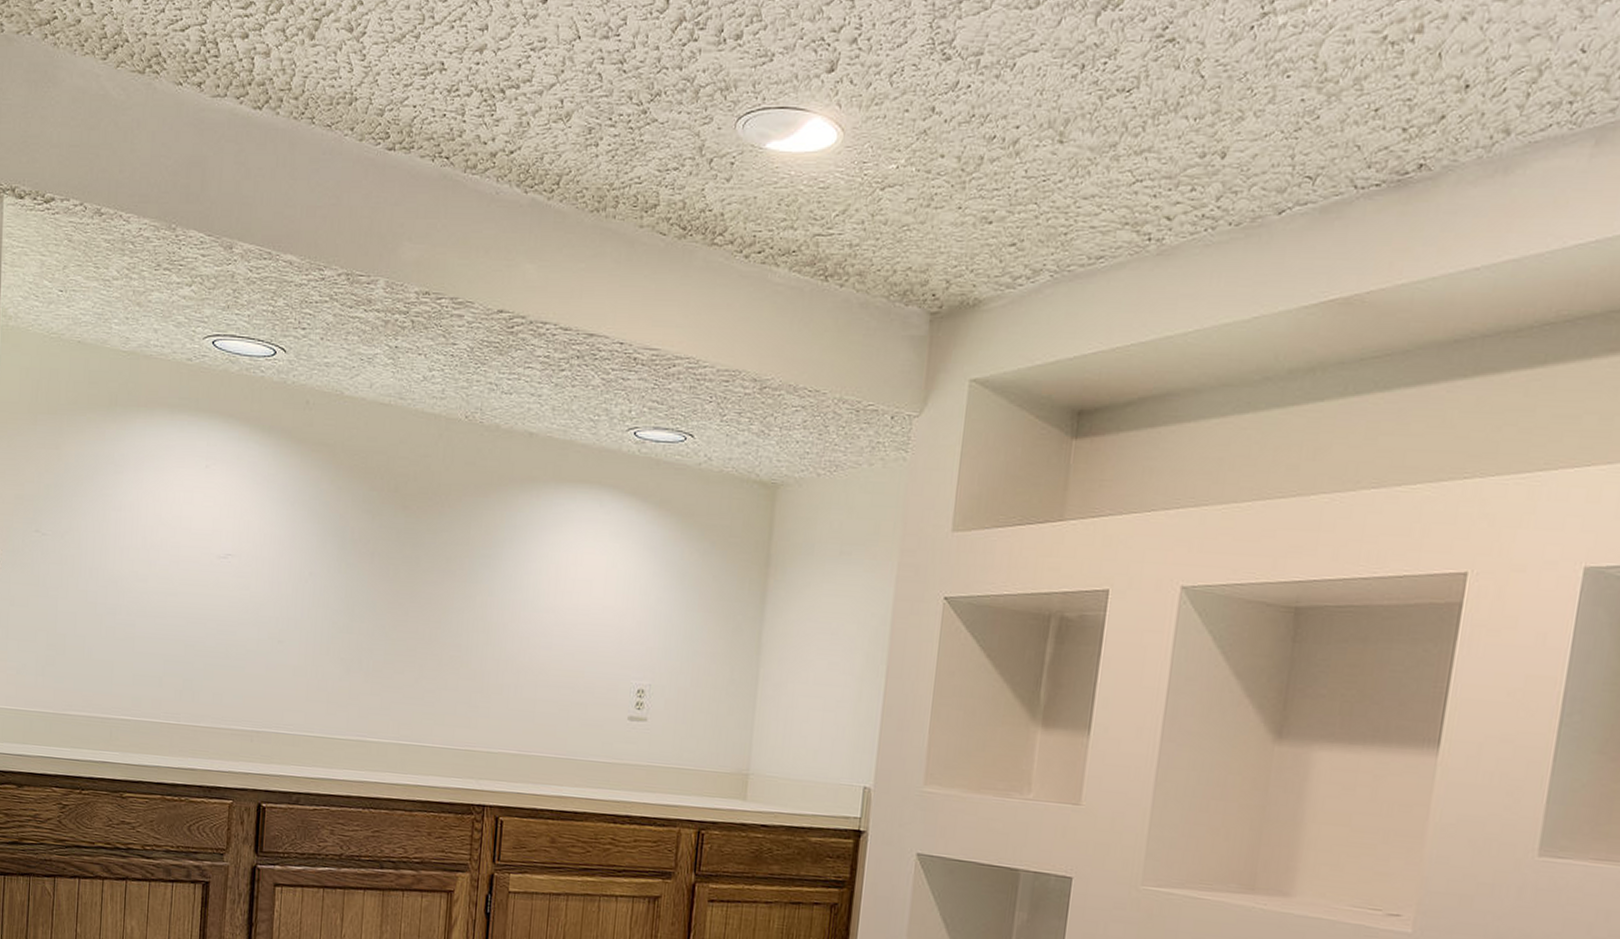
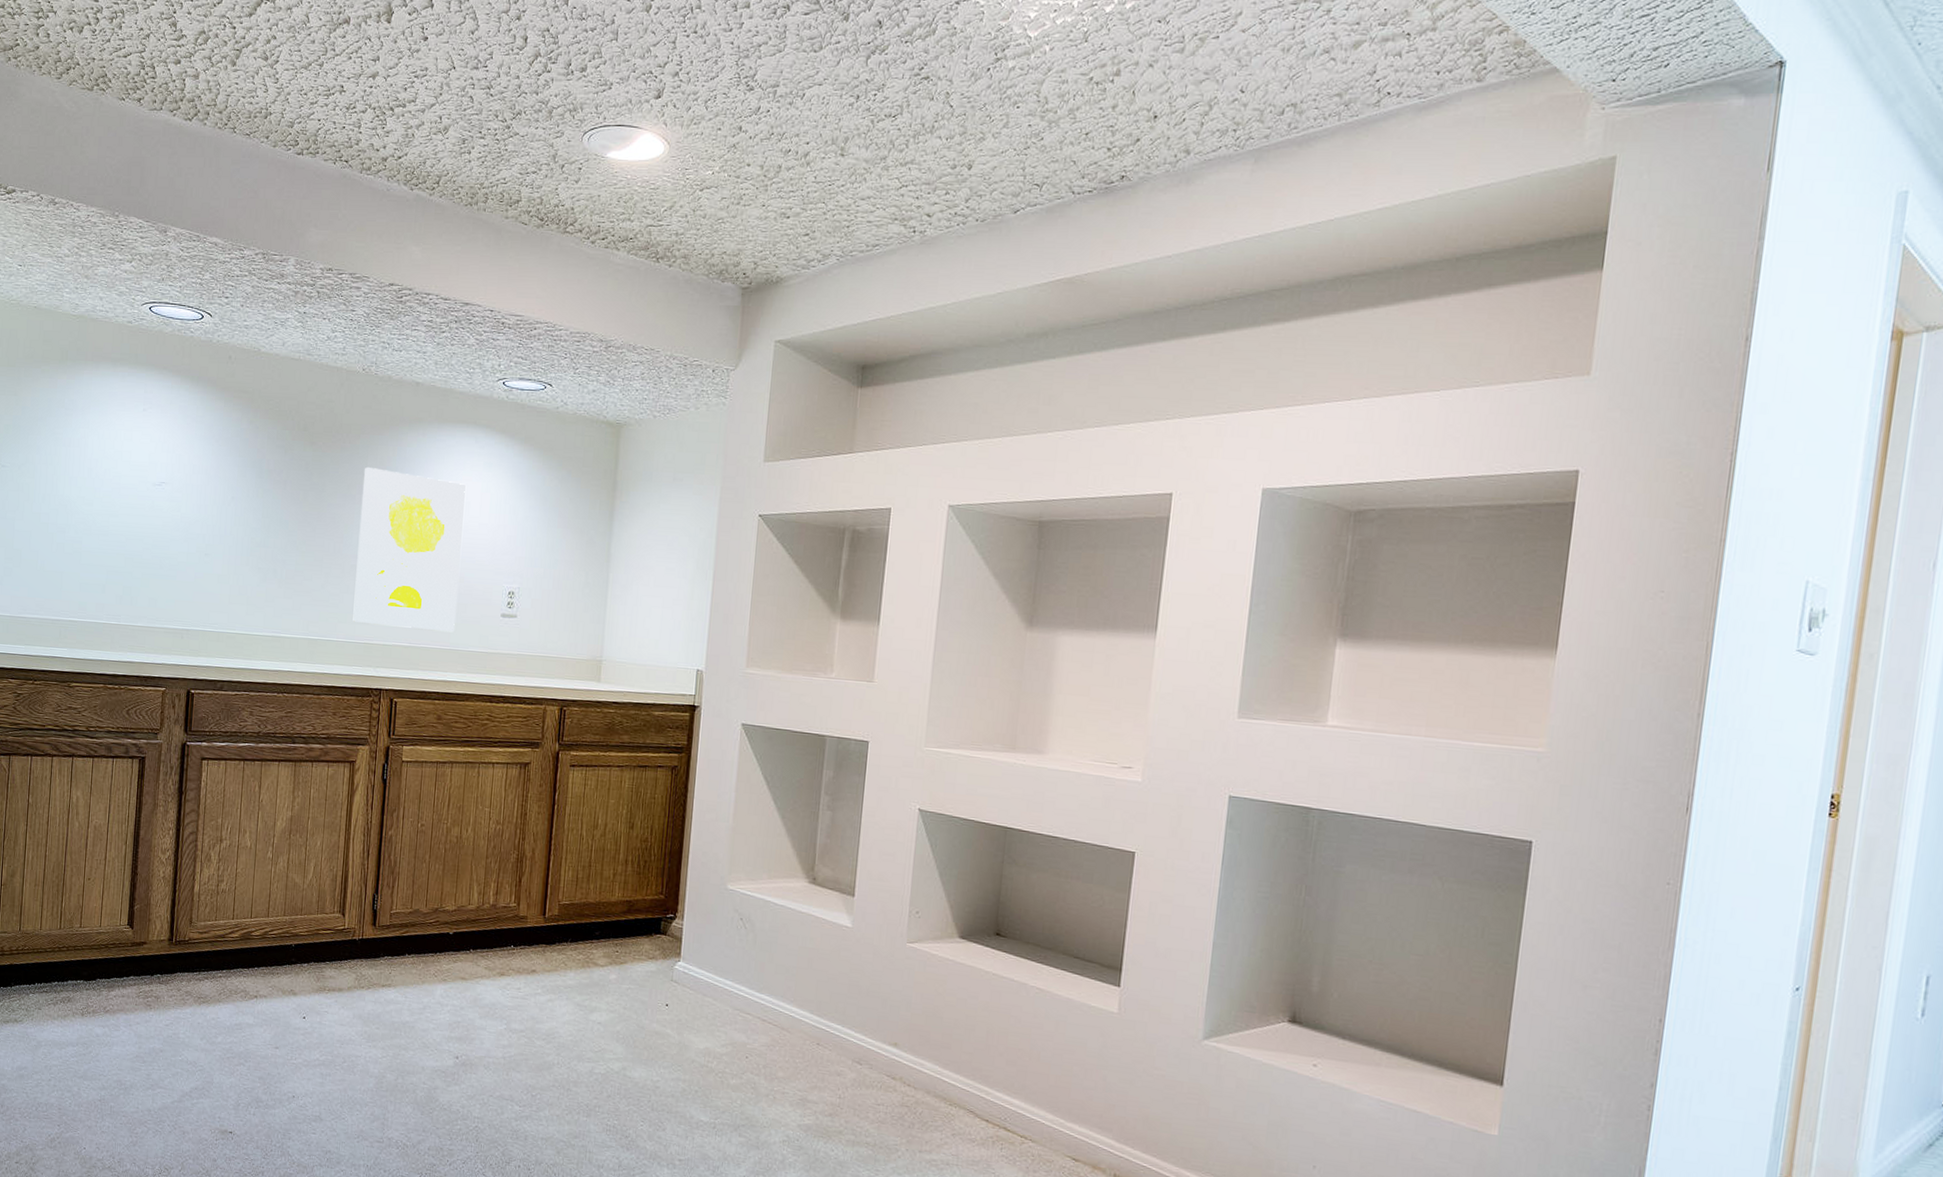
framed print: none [451,536,589,739] -> present [353,466,467,633]

